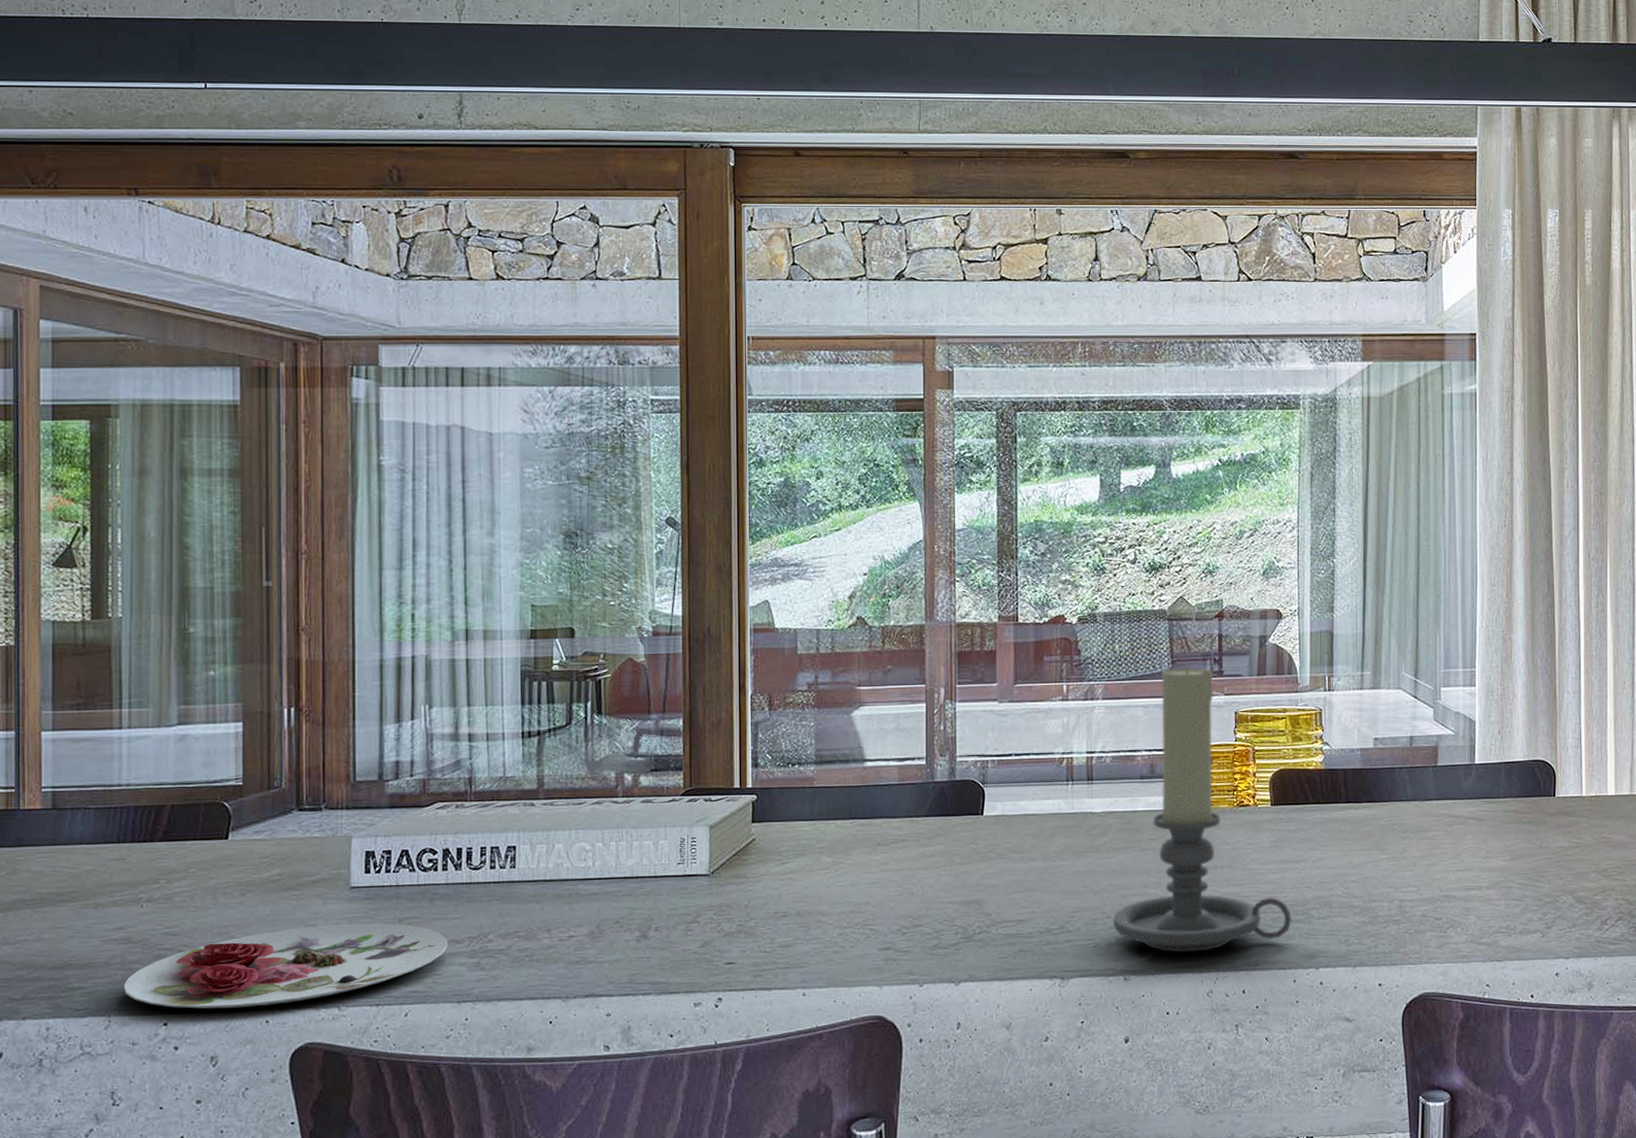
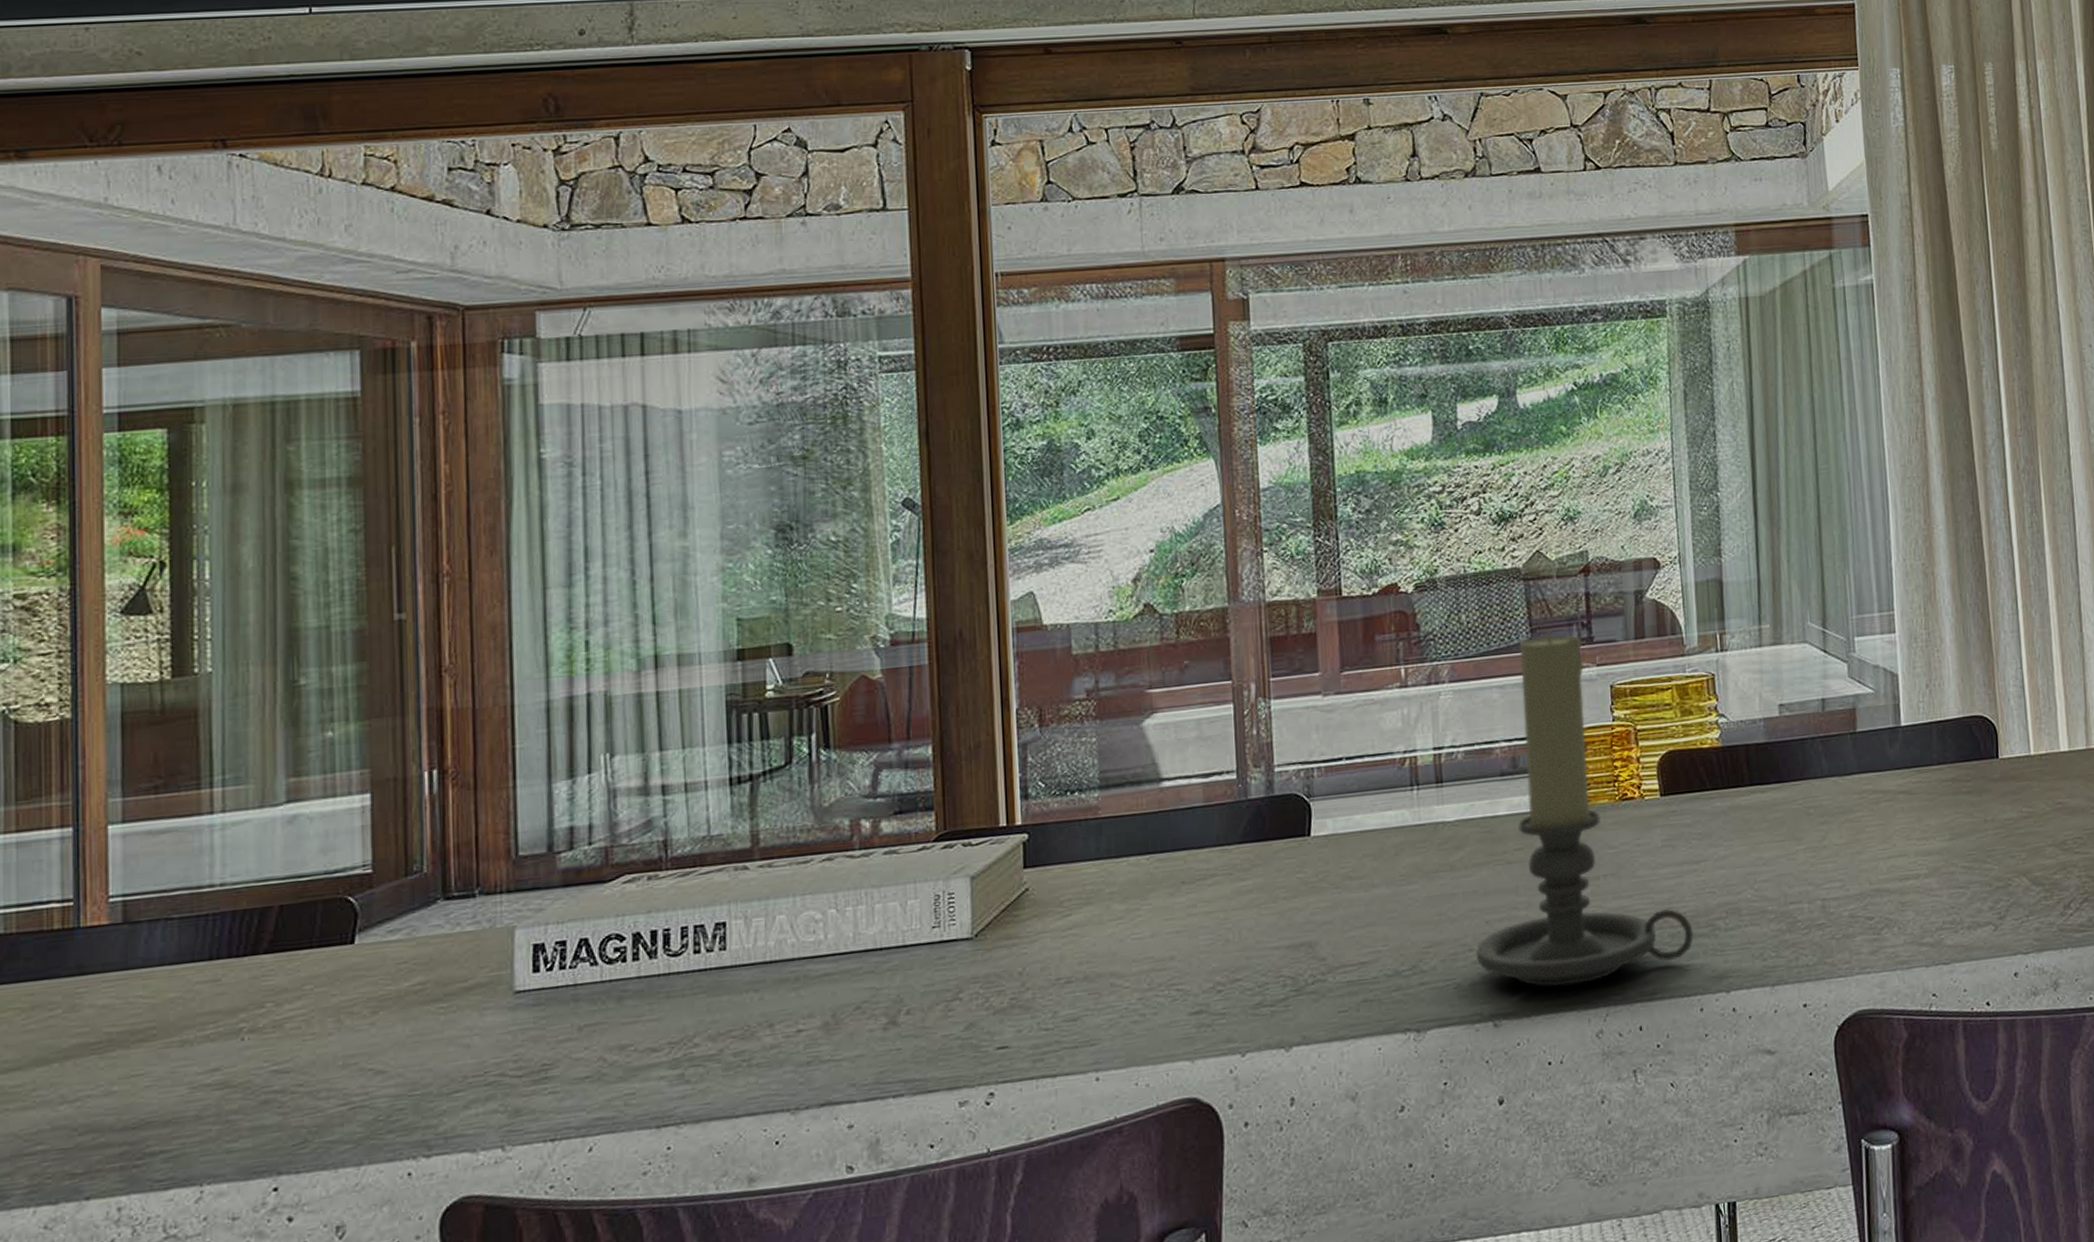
plate: present [123,923,448,1009] -> none [219,1033,642,1167]

